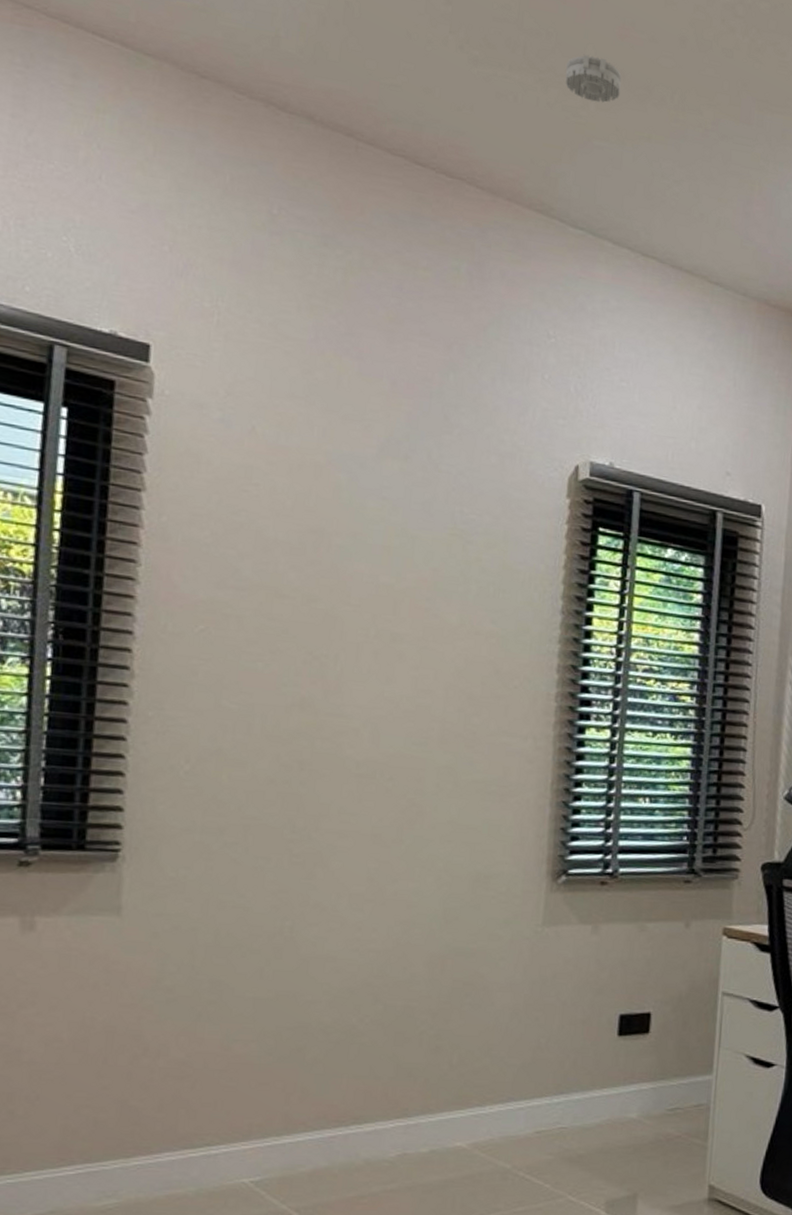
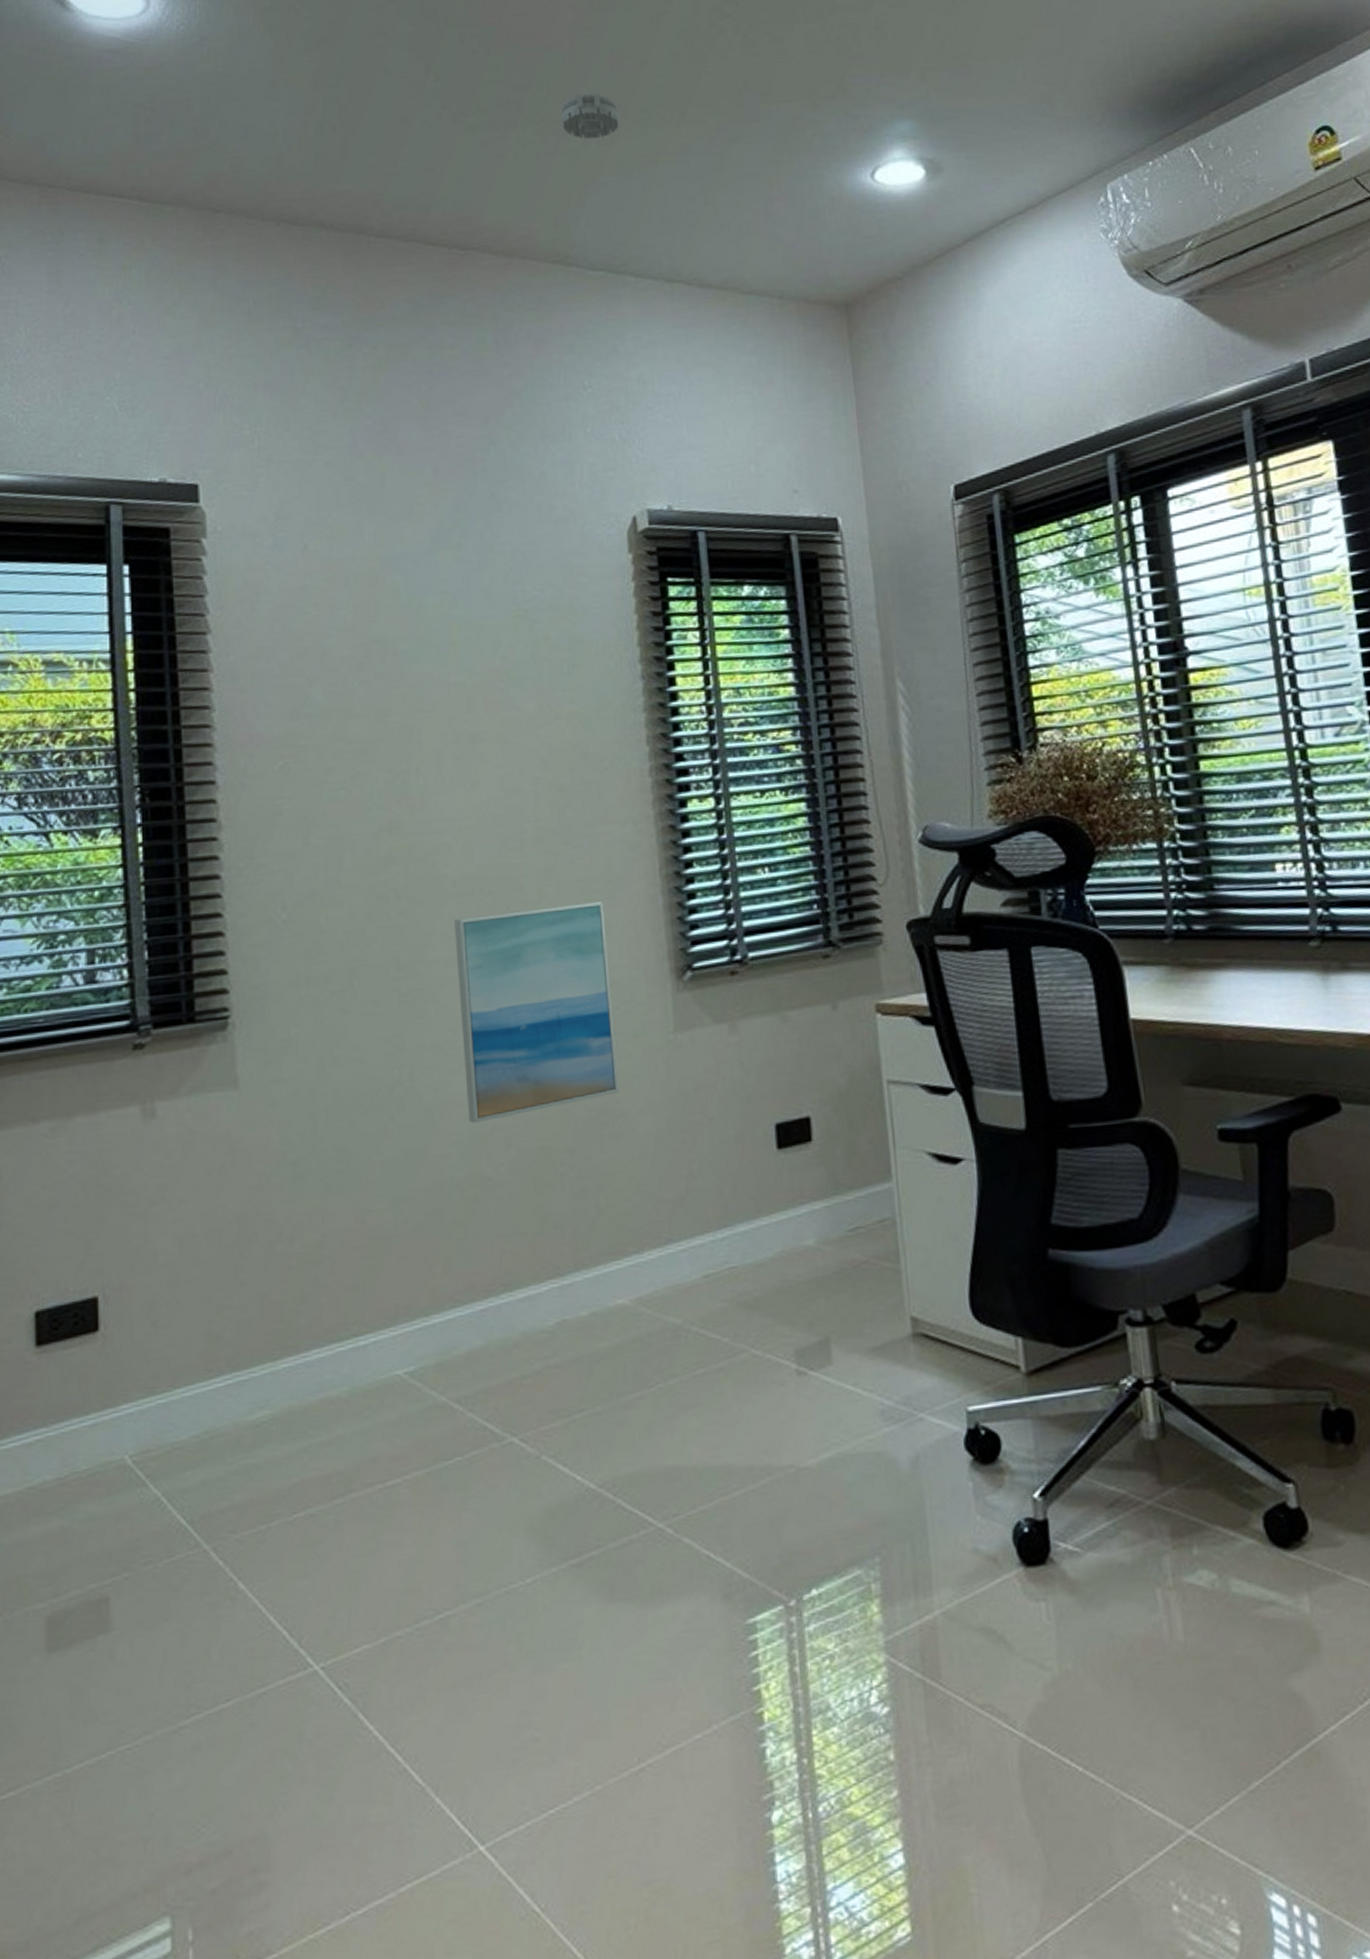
wall art: none [341,796,495,978] -> present [454,901,620,1123]

